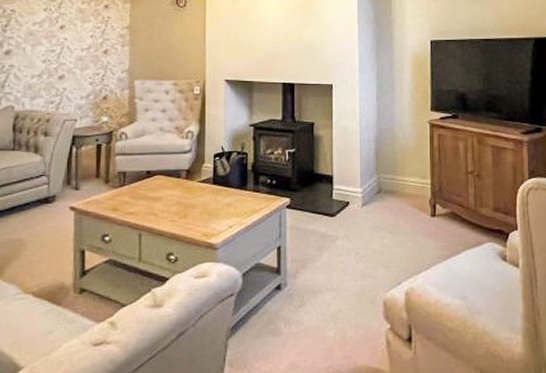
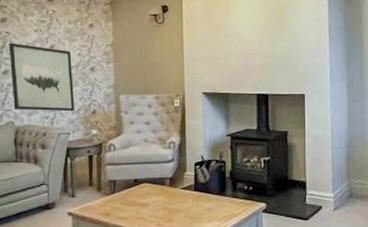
wall art: none [13,21,84,97] -> present [9,42,75,112]

